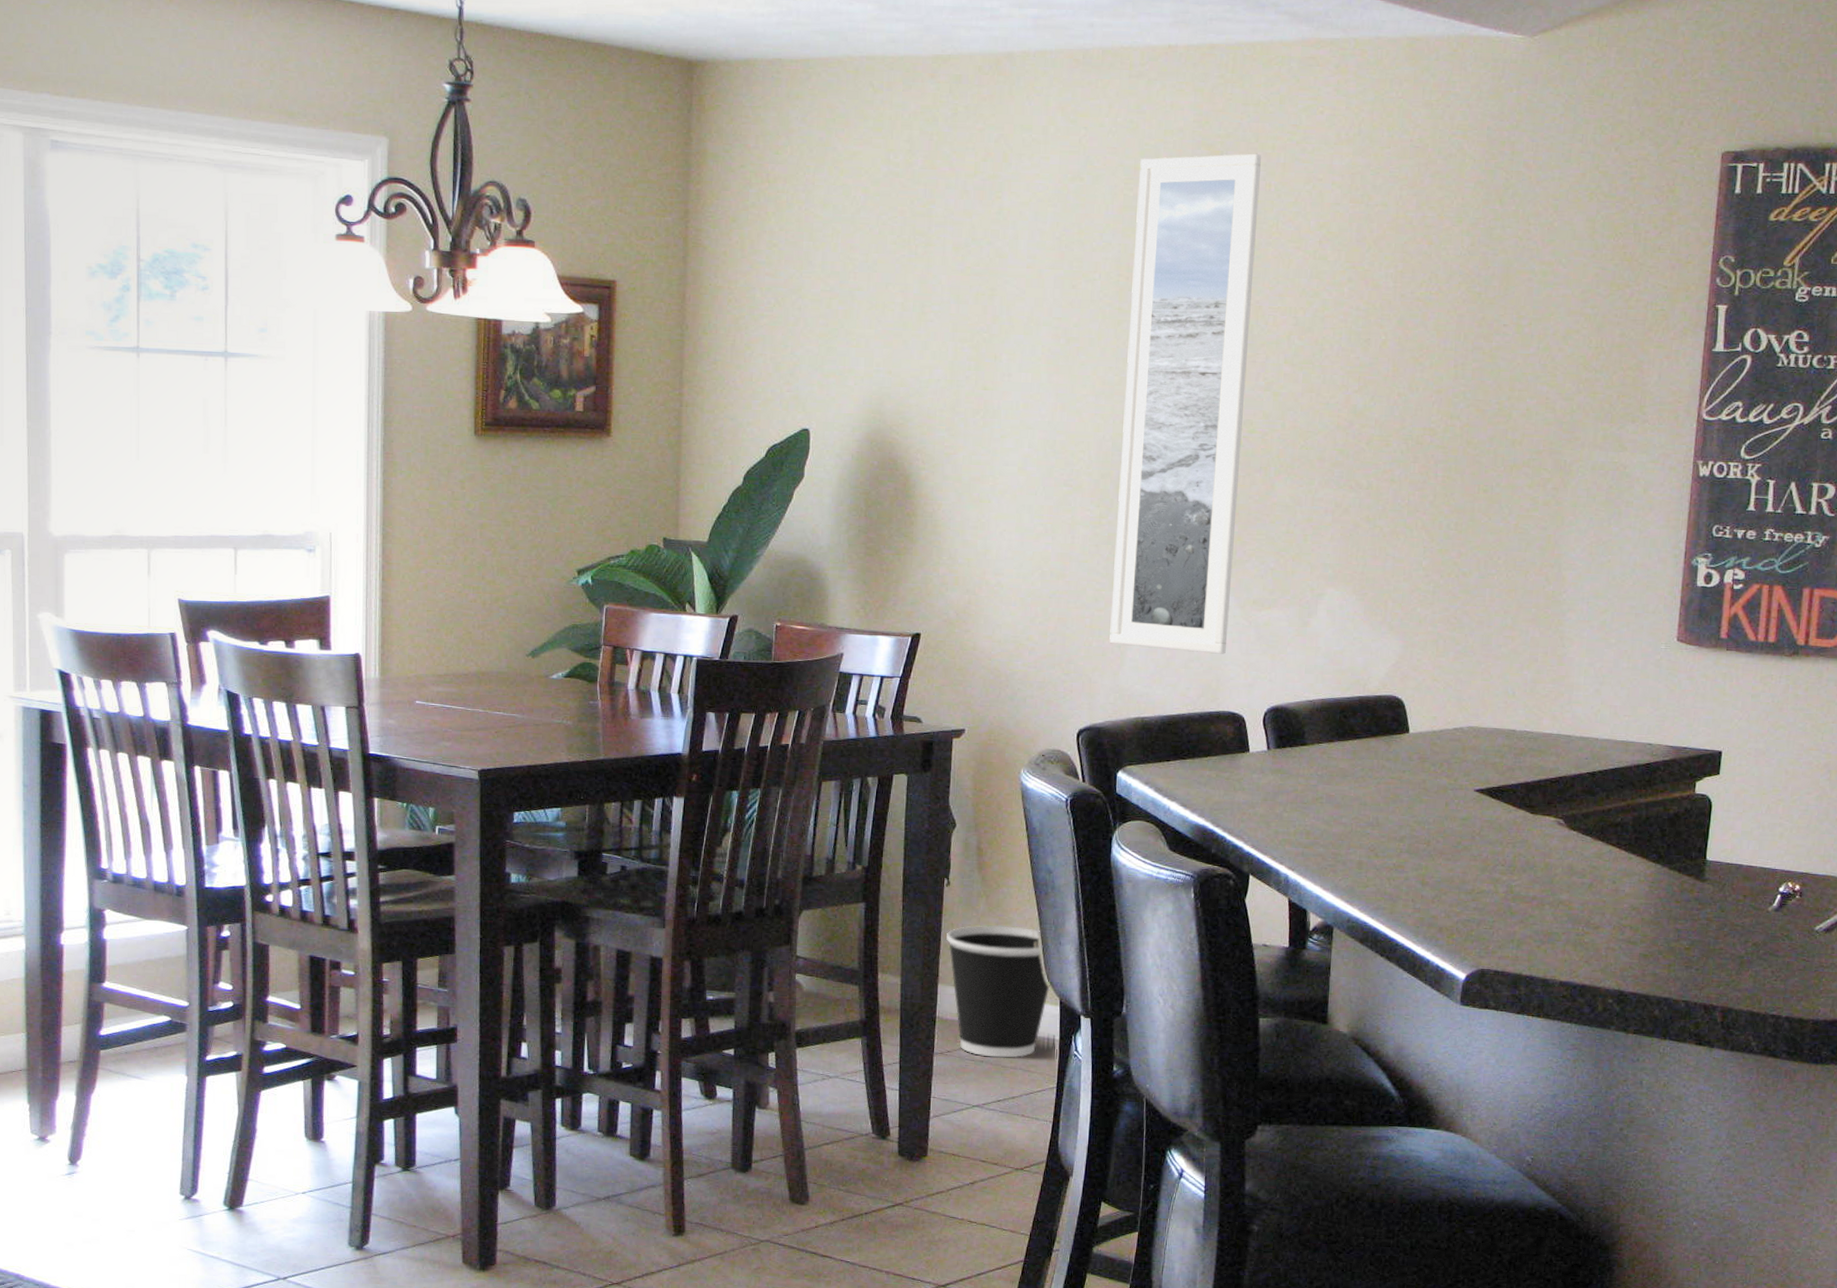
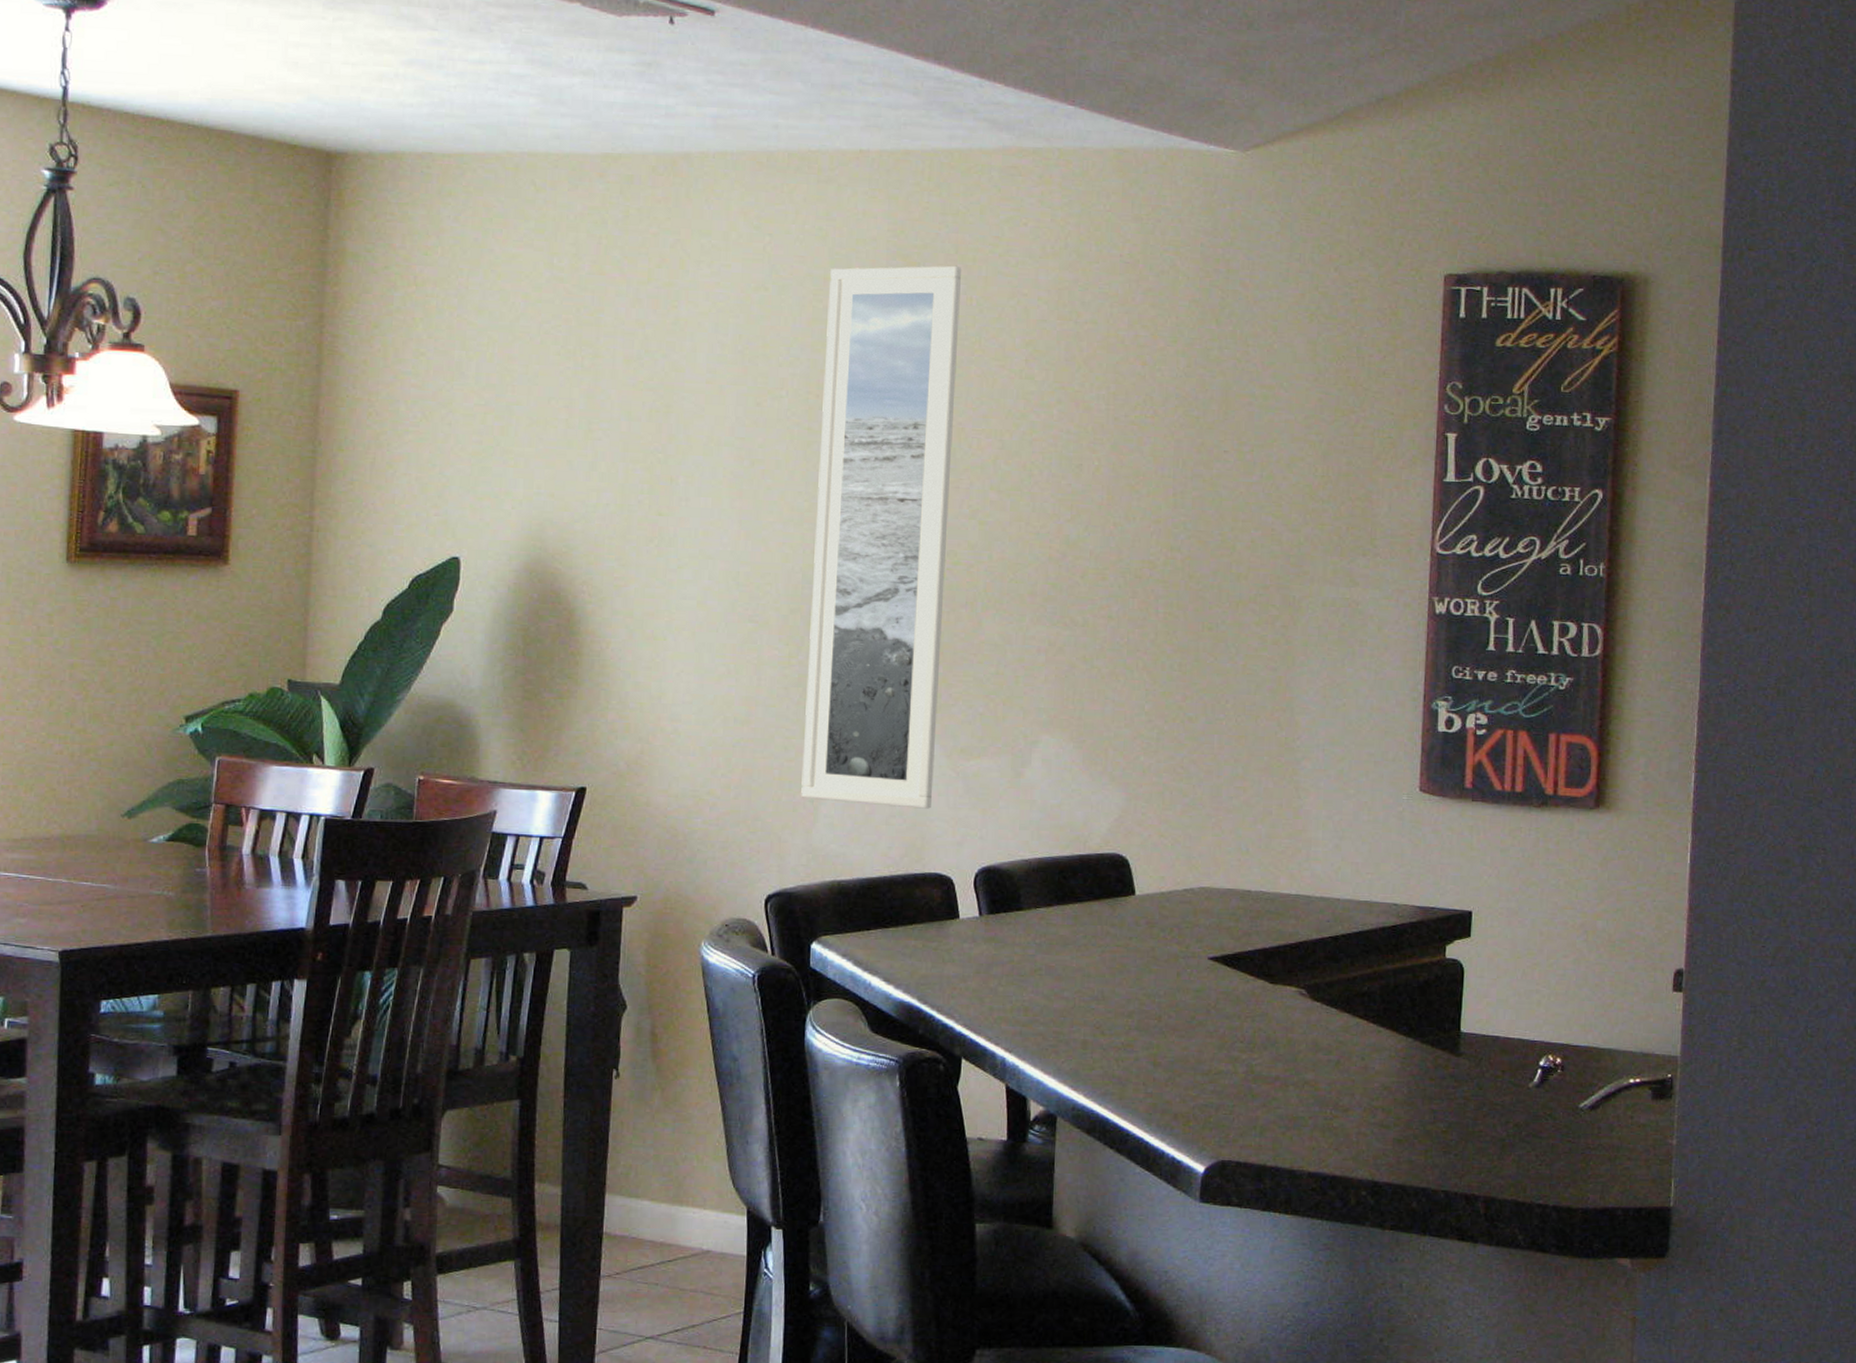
wastebasket: present [946,925,1050,1058] -> none [615,1123,736,1279]

